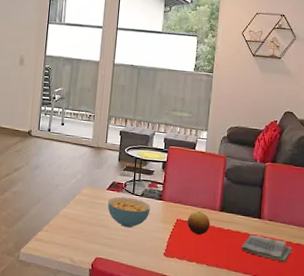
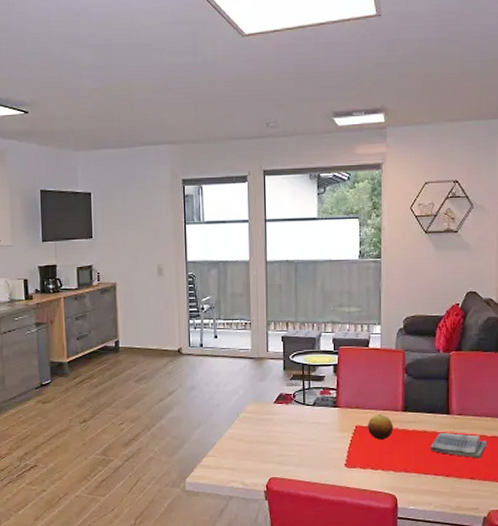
cereal bowl: present [108,196,151,228] -> none [277,408,325,442]

